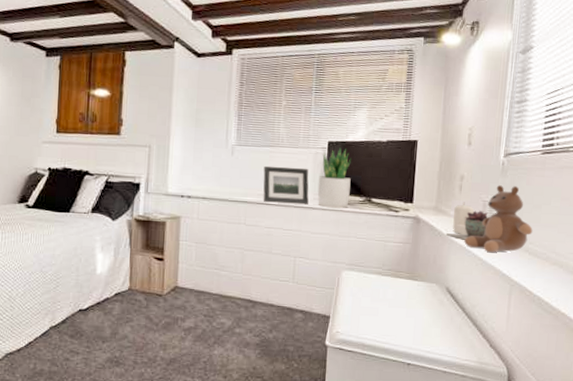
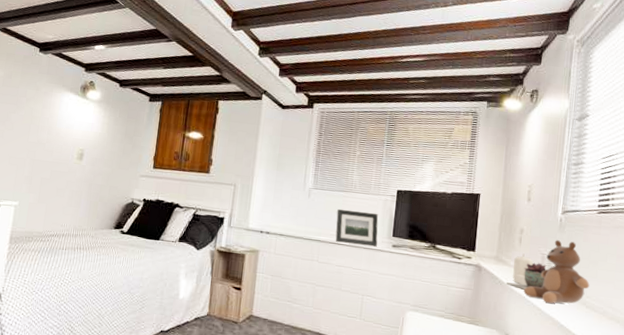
planter: present [317,147,351,209] -> none [386,196,418,253]

